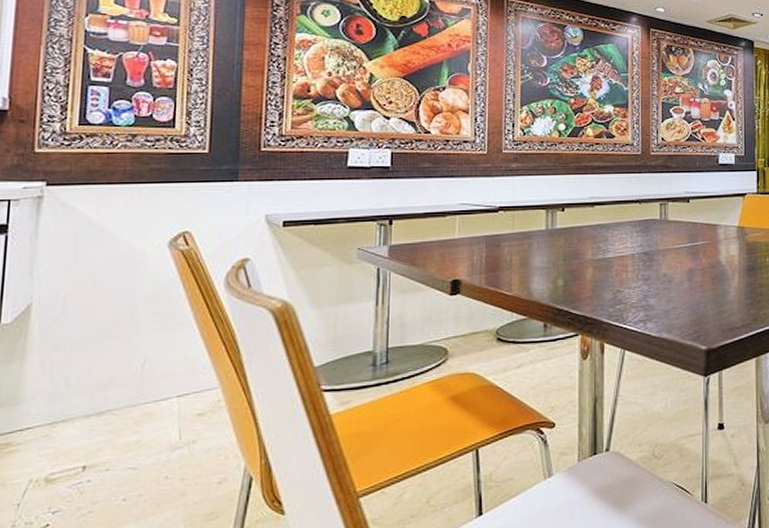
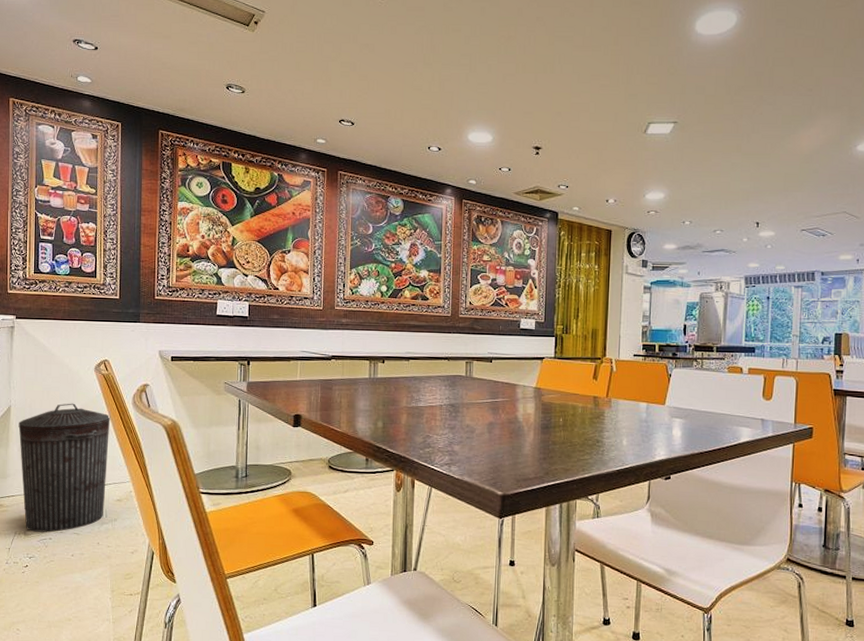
trash can: none [43,291,191,475] -> present [18,403,111,532]

